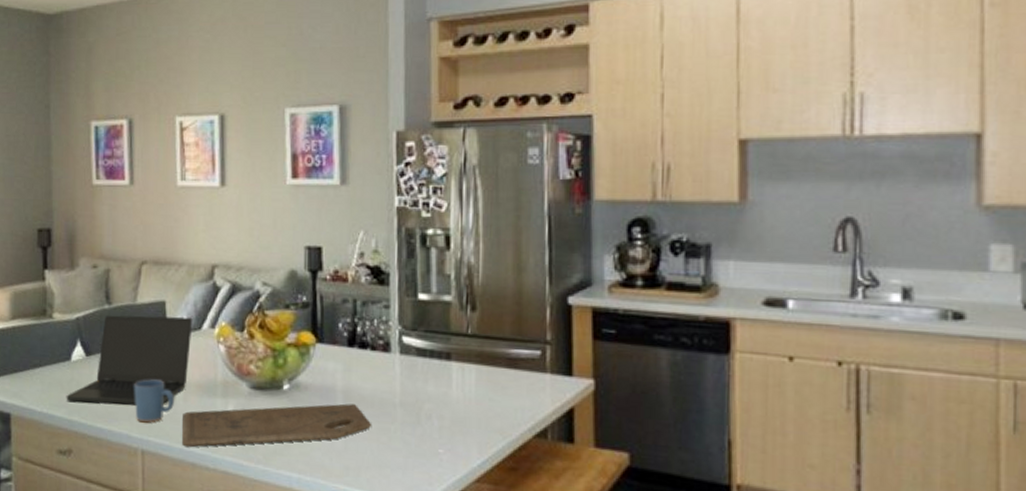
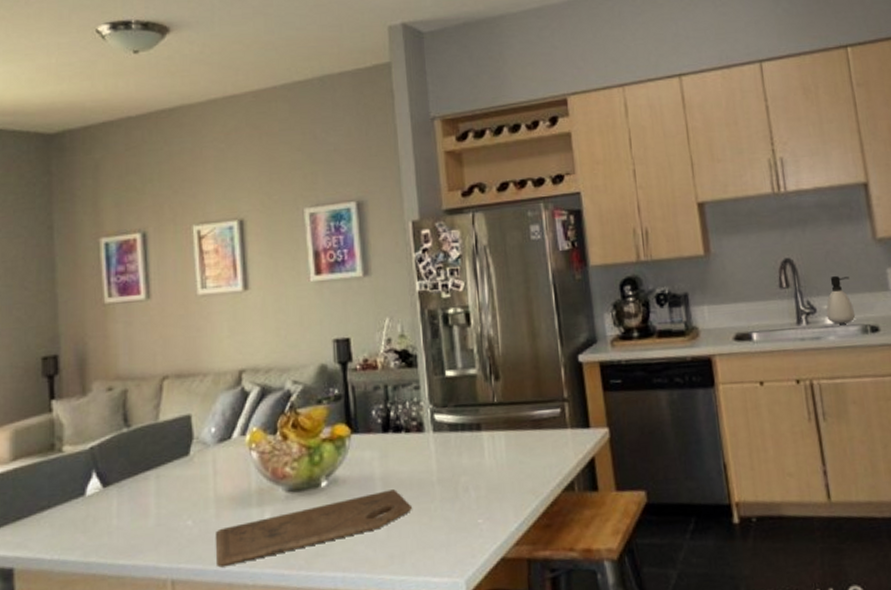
laptop: present [66,315,193,405] -> none [81,427,222,541]
mug: present [134,379,174,423] -> none [160,499,206,550]
soap dispenser: none [893,246,934,305] -> present [826,276,856,324]

